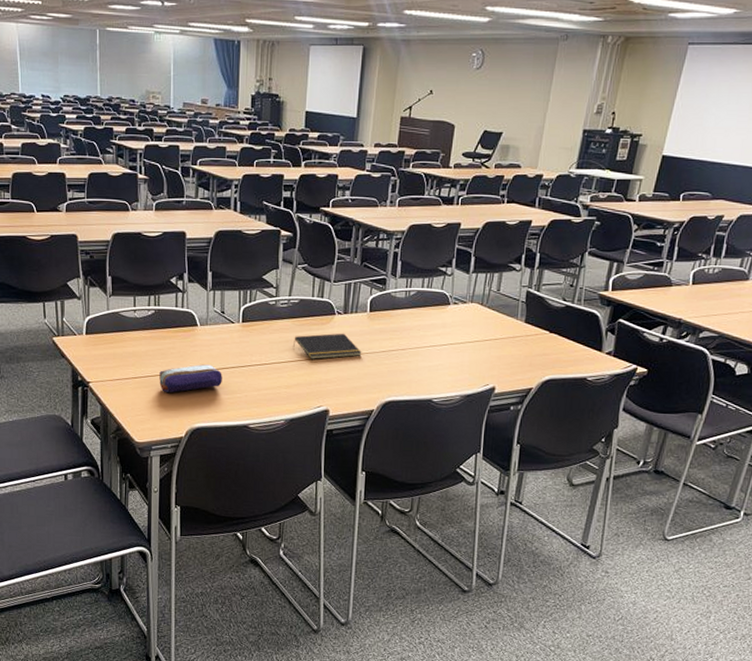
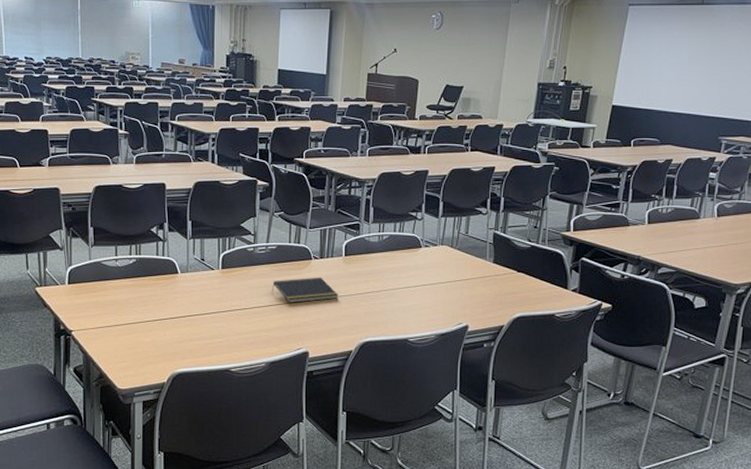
pencil case: present [159,364,222,393] -> none [141,310,203,340]

